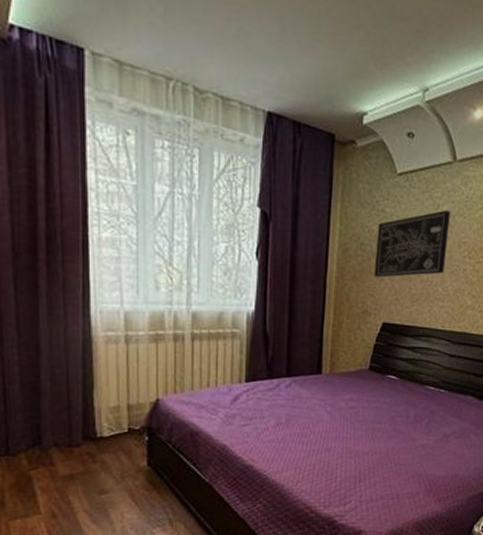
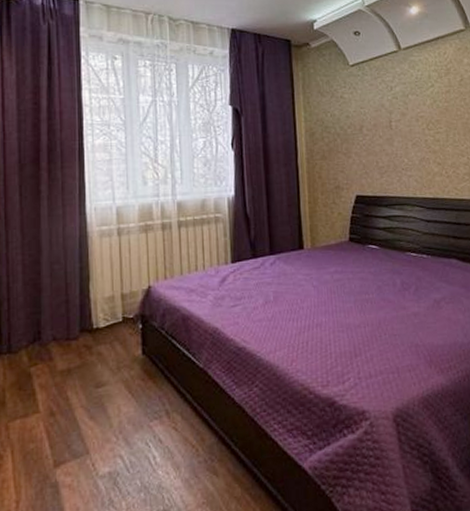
wall art: present [374,210,450,278] -> none [339,91,407,155]

